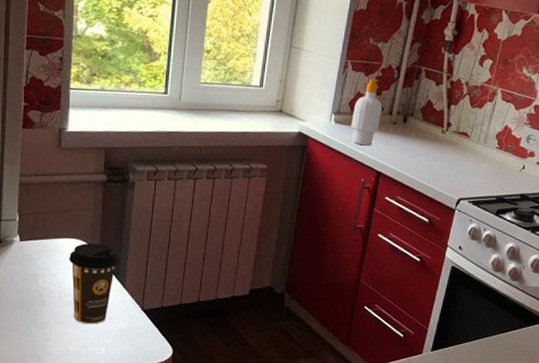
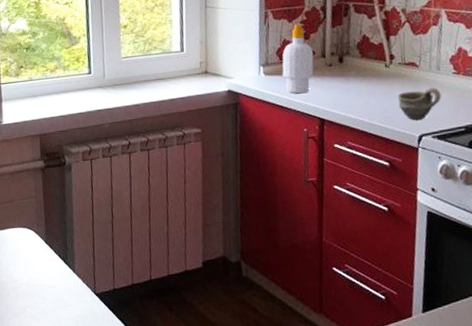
coffee cup: present [69,243,119,325] -> none [18,229,66,314]
cup: none [446,158,483,186] -> present [397,88,441,121]

